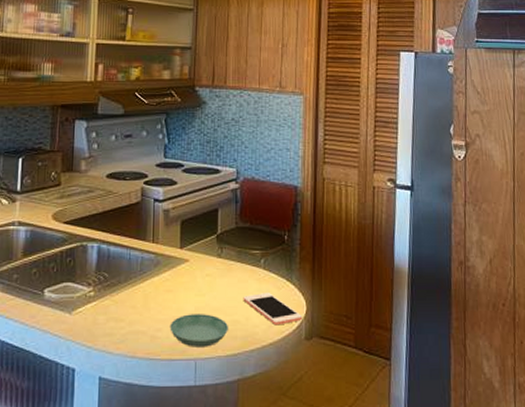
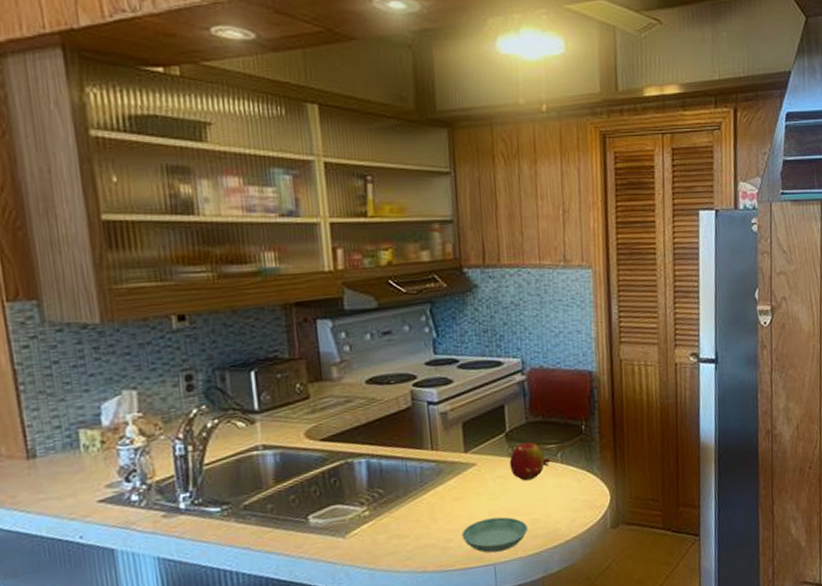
fruit: none [218,246,254,282] -> present [509,442,550,481]
cell phone: present [243,293,303,326] -> none [541,487,607,519]

